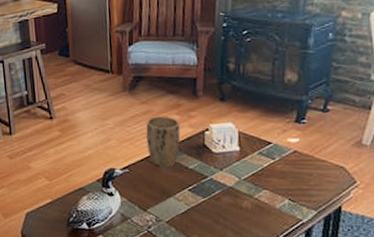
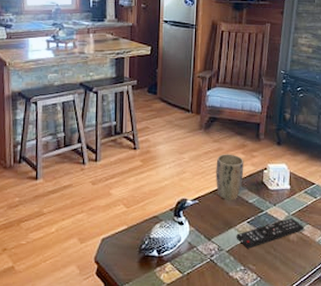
remote control: none [176,183,261,219] -> present [236,218,305,249]

